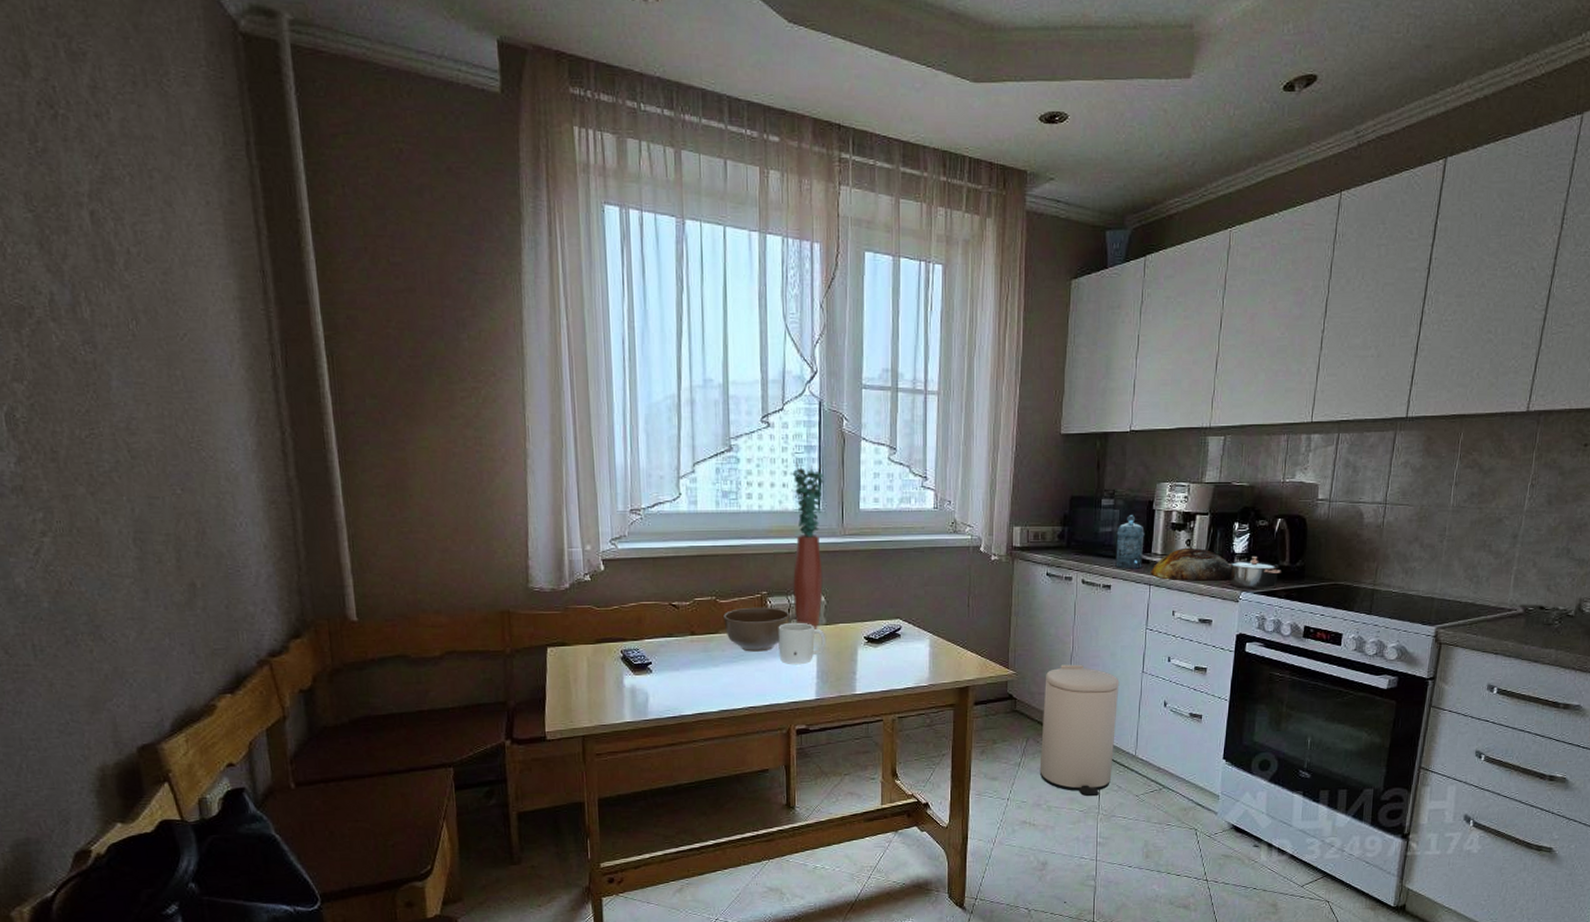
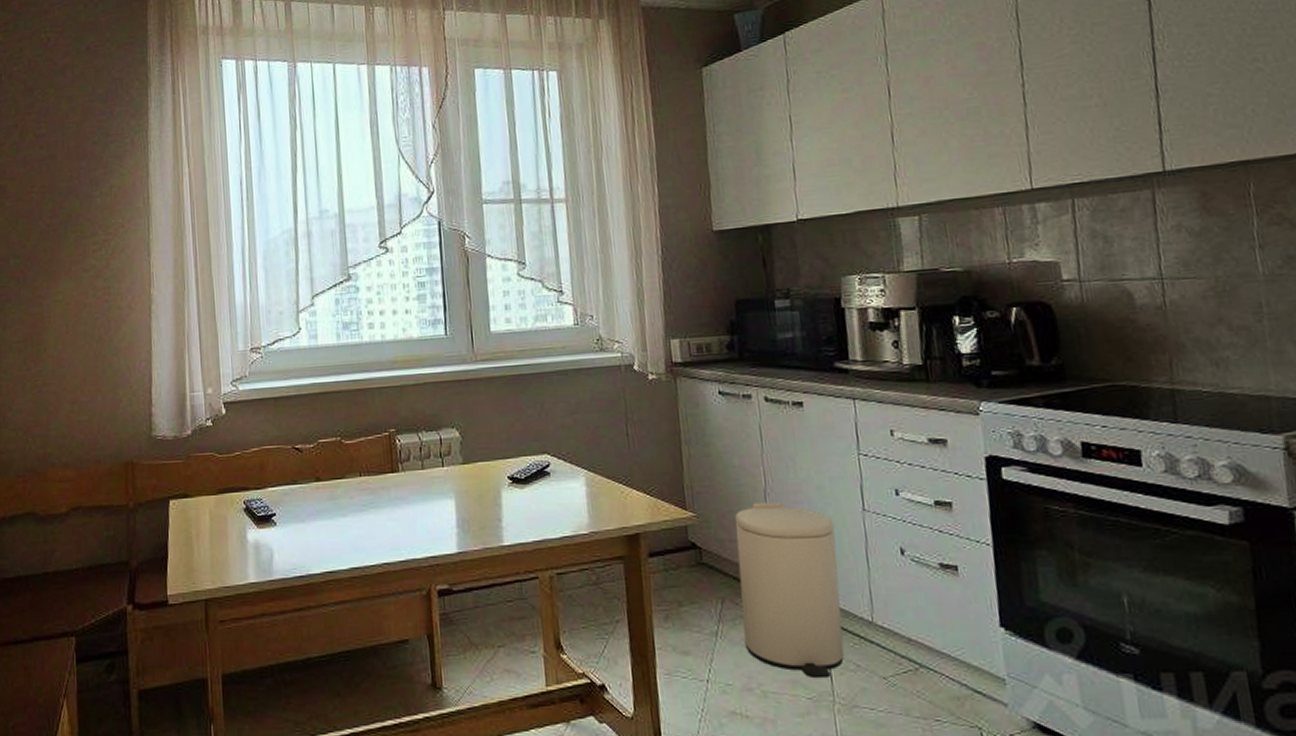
bowl: present [723,607,790,652] -> none [350,446,422,498]
mug: present [778,622,827,665] -> none [409,462,465,513]
vase: present [792,461,824,630] -> none [415,285,457,470]
canister: present [1115,515,1145,569] -> none [799,316,840,382]
bread: present [1150,547,1231,581] -> none [851,350,962,393]
cooking pot: present [1227,555,1283,589] -> none [954,355,1033,398]

